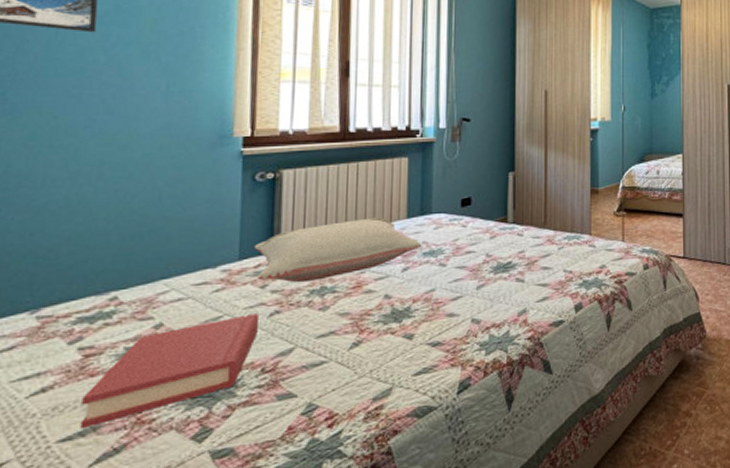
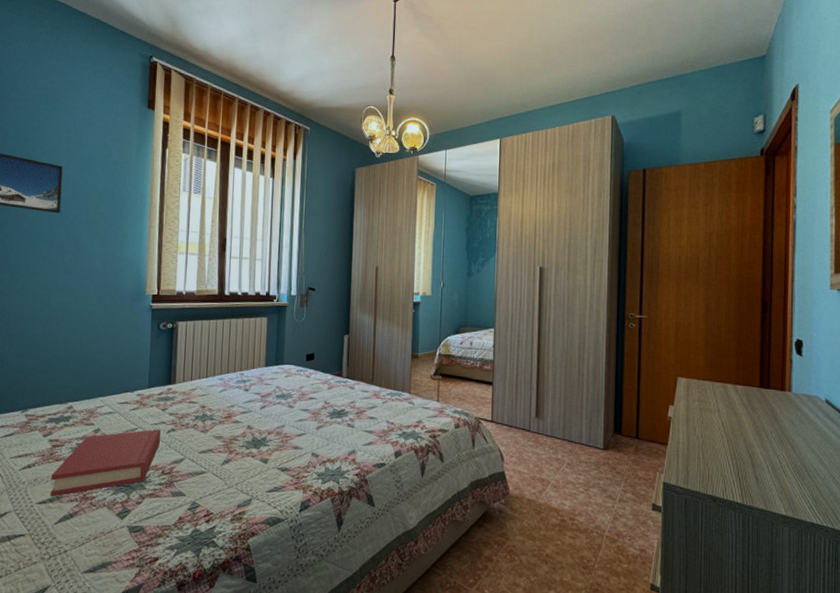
pillow: present [253,217,422,283] -> none [158,364,276,410]

